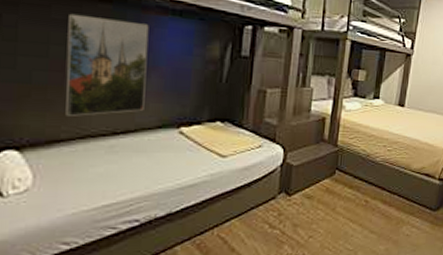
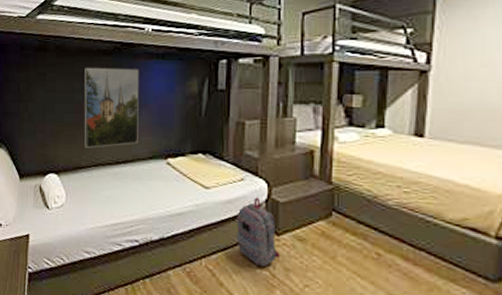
backpack: none [251,163,290,227] -> present [236,197,280,267]

